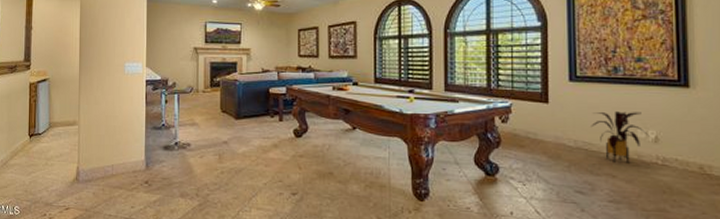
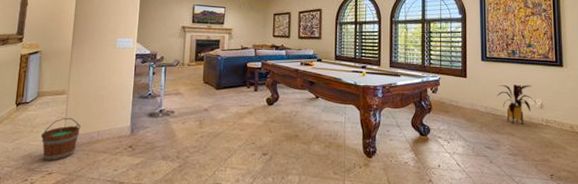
wooden bucket: none [55,149,94,196] -> present [40,117,81,161]

